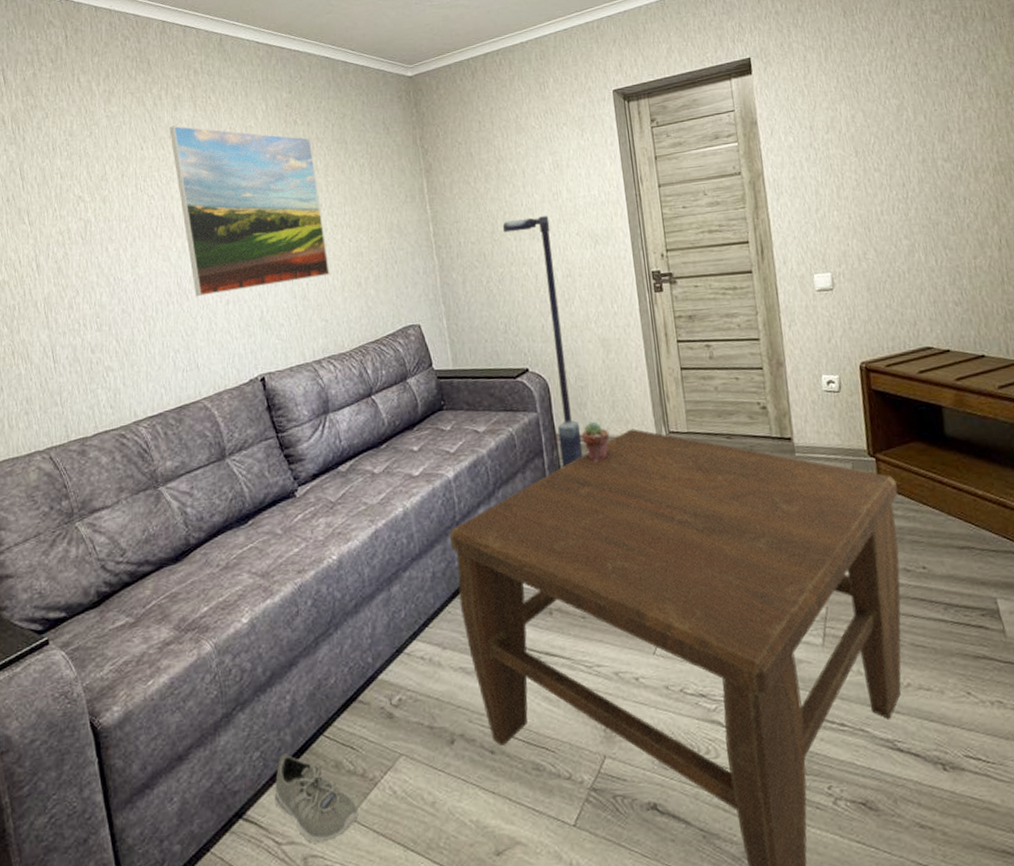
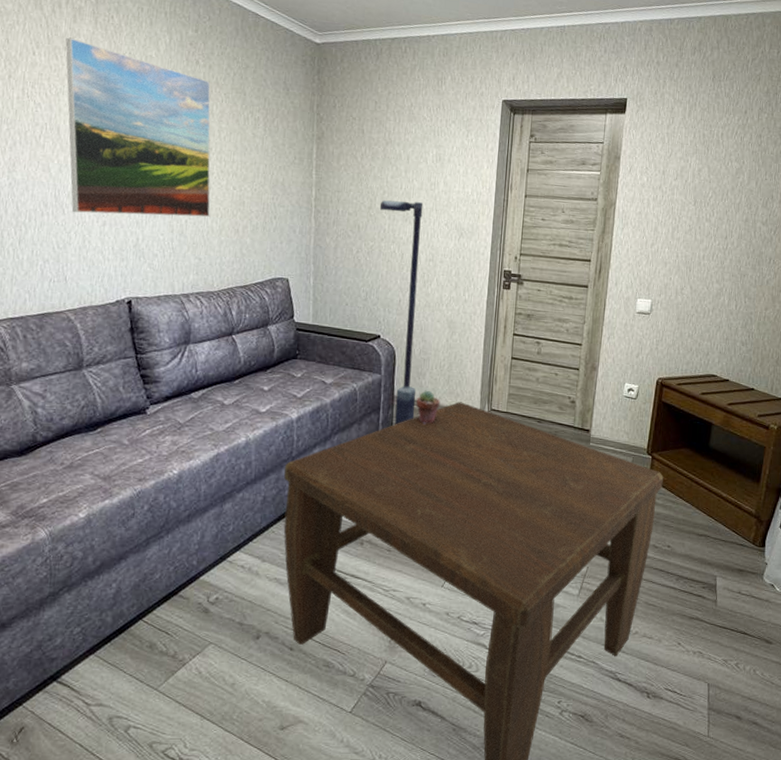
sneaker: present [274,753,359,844] -> none [89,632,165,708]

